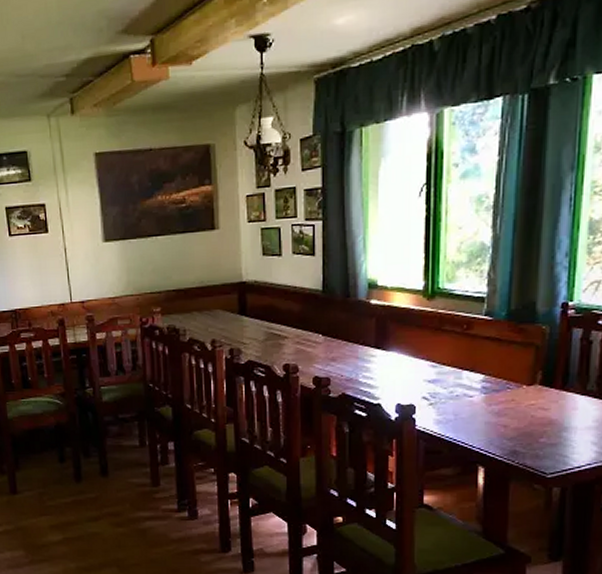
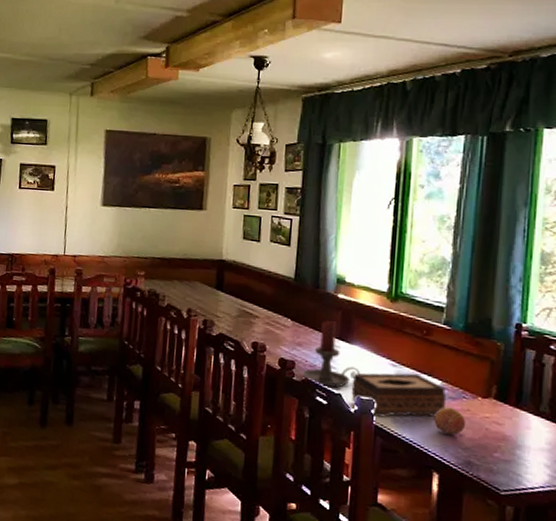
candle holder: none [338,330,399,398] -> present [302,320,360,388]
tissue box: none [391,371,490,421] -> present [351,372,447,418]
fruit: none [478,400,511,427] -> present [434,407,466,435]

